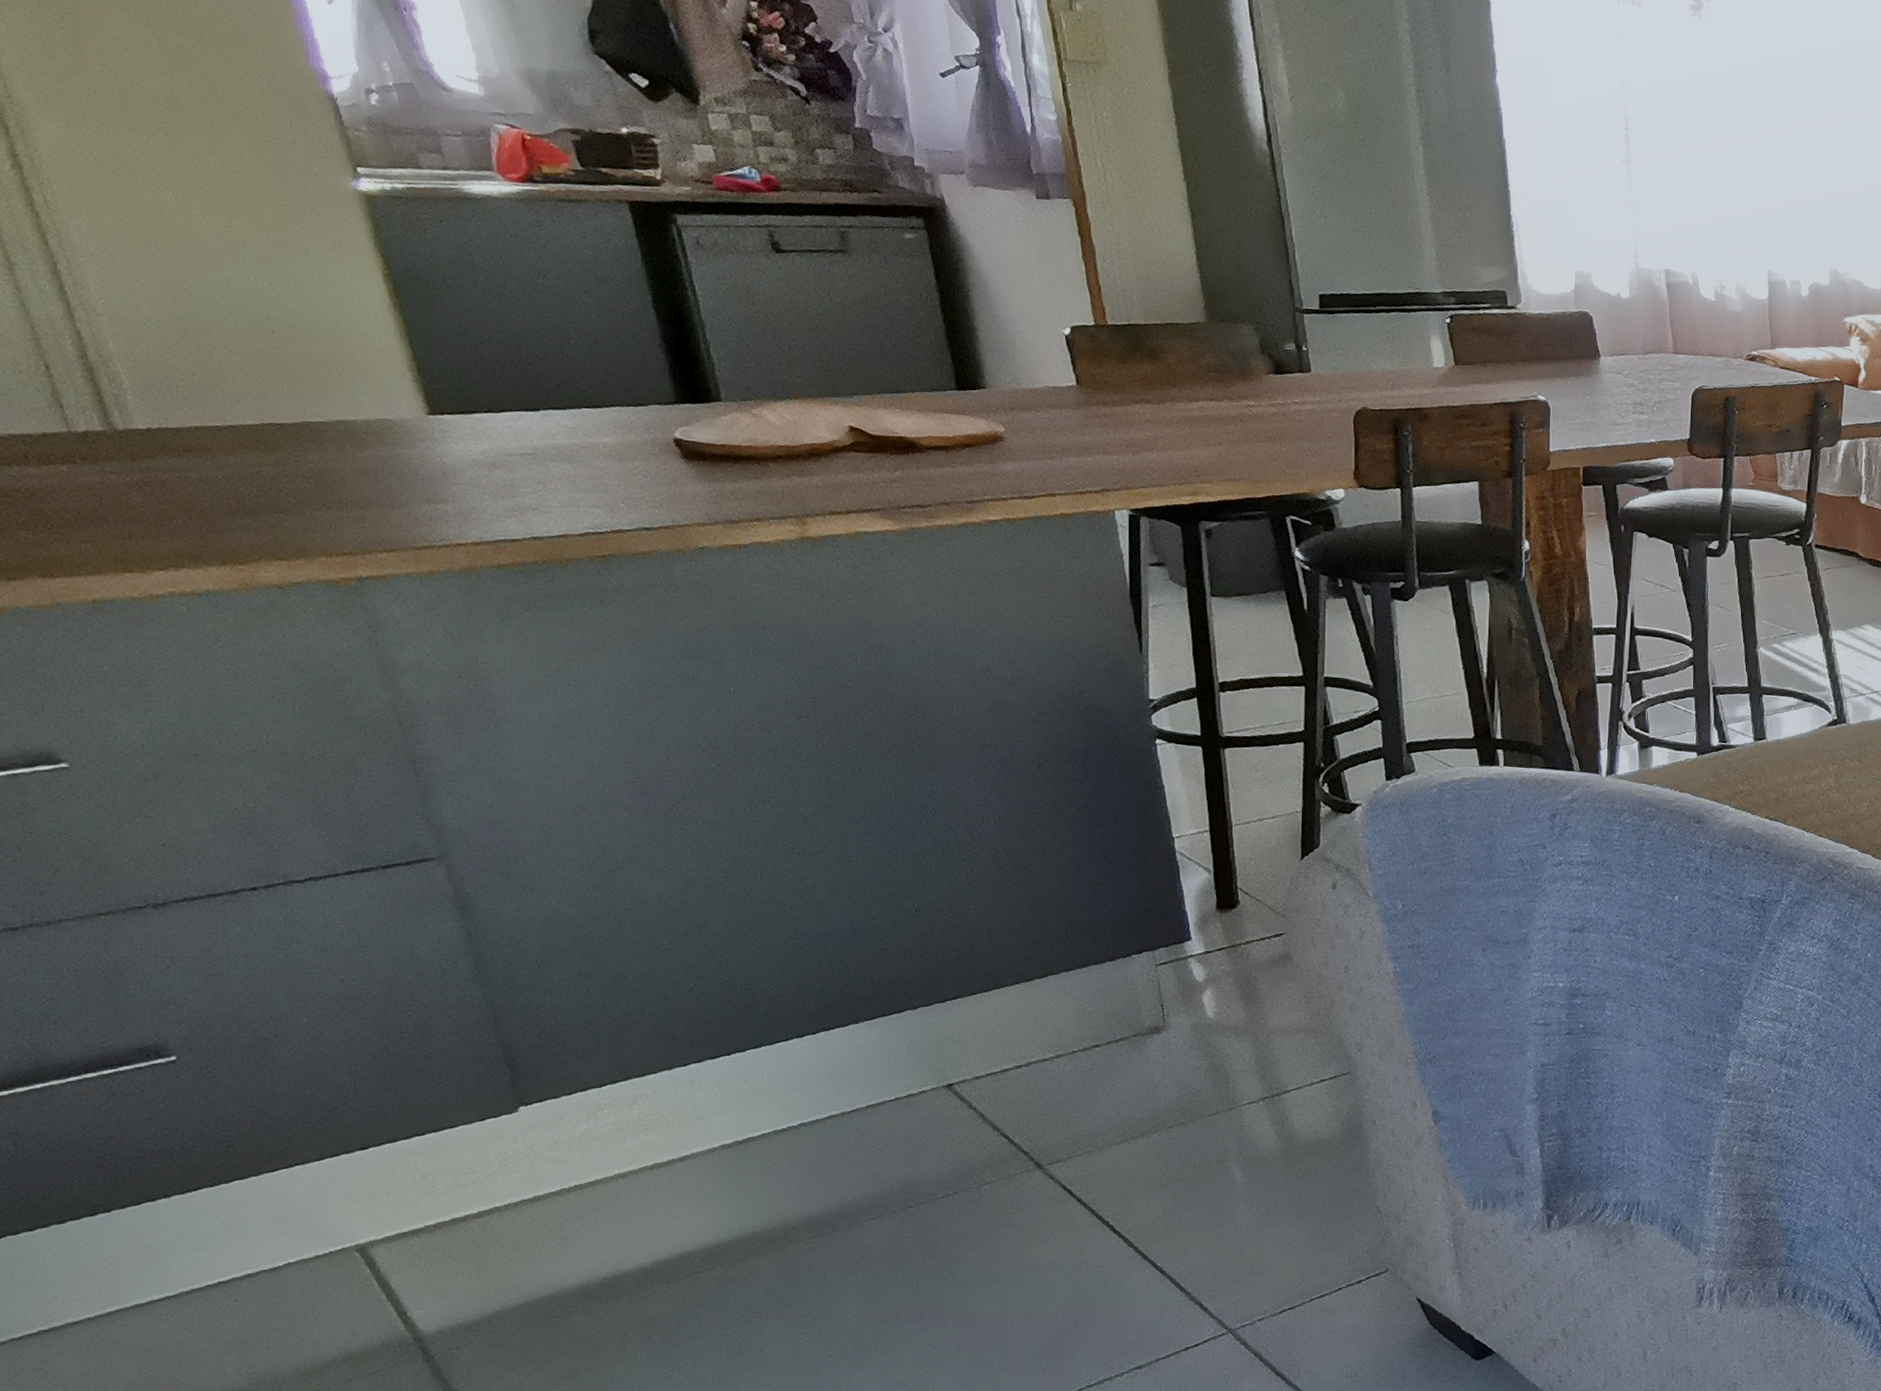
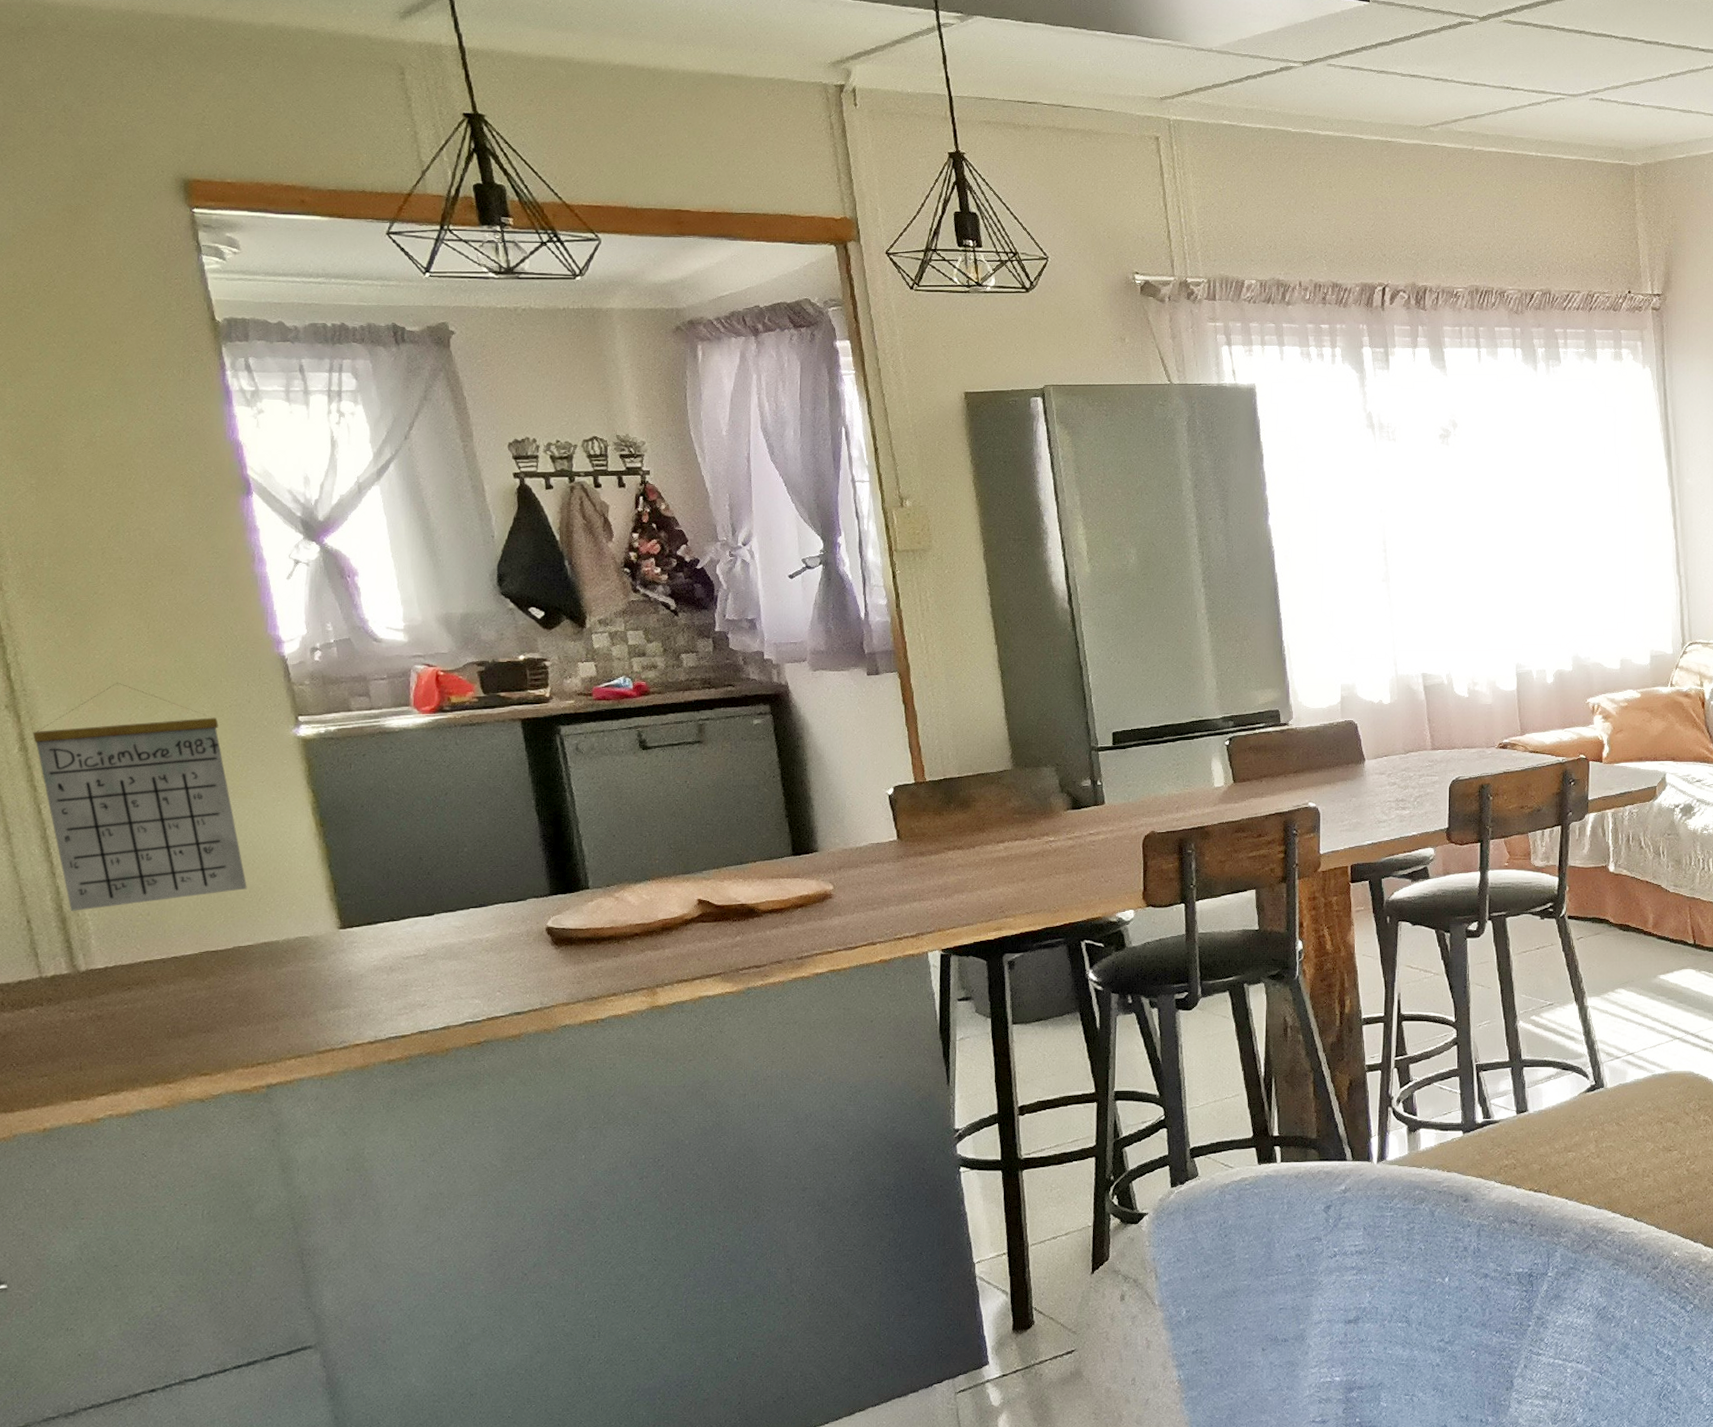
calendar: none [27,101,312,362] -> present [33,682,247,911]

